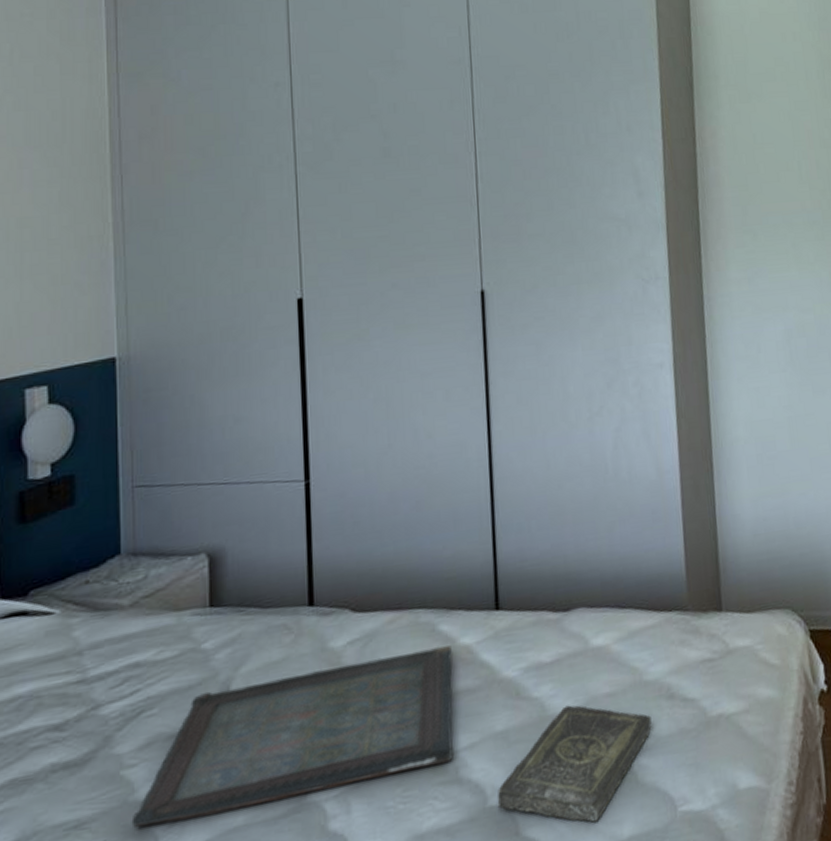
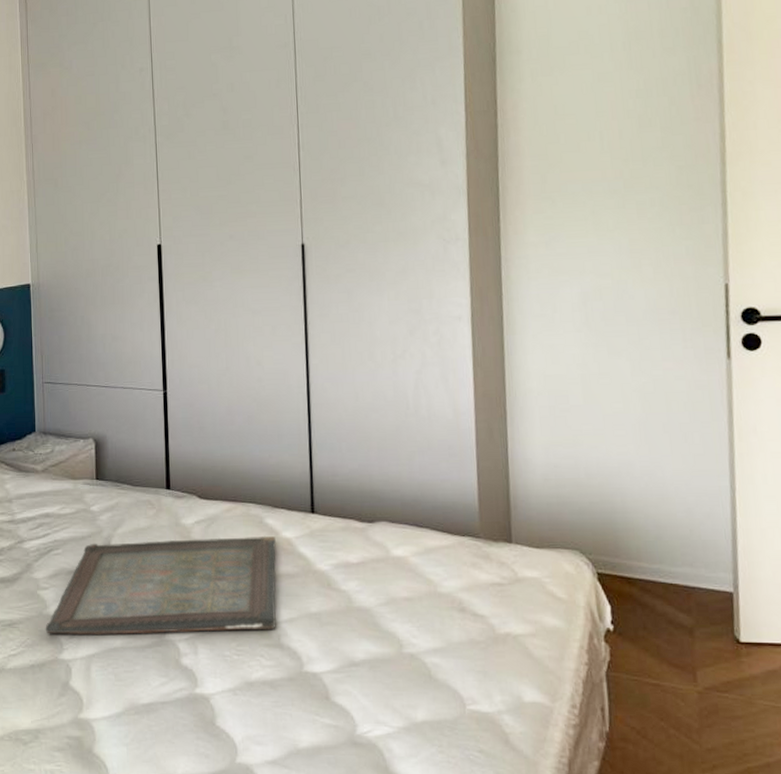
book: present [497,705,652,823] -> none [311,601,445,702]

